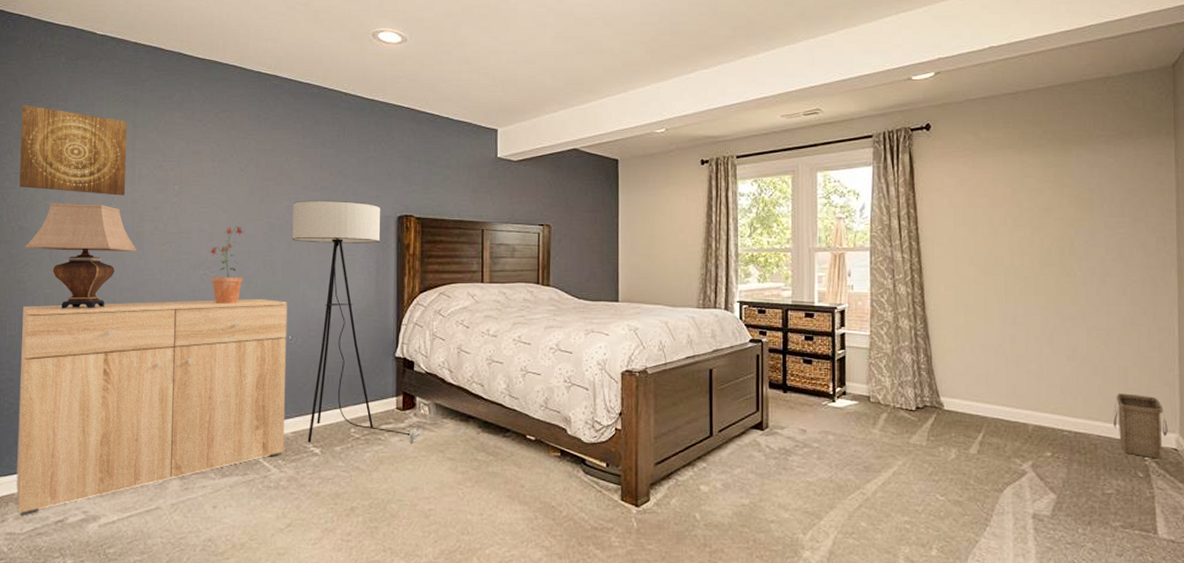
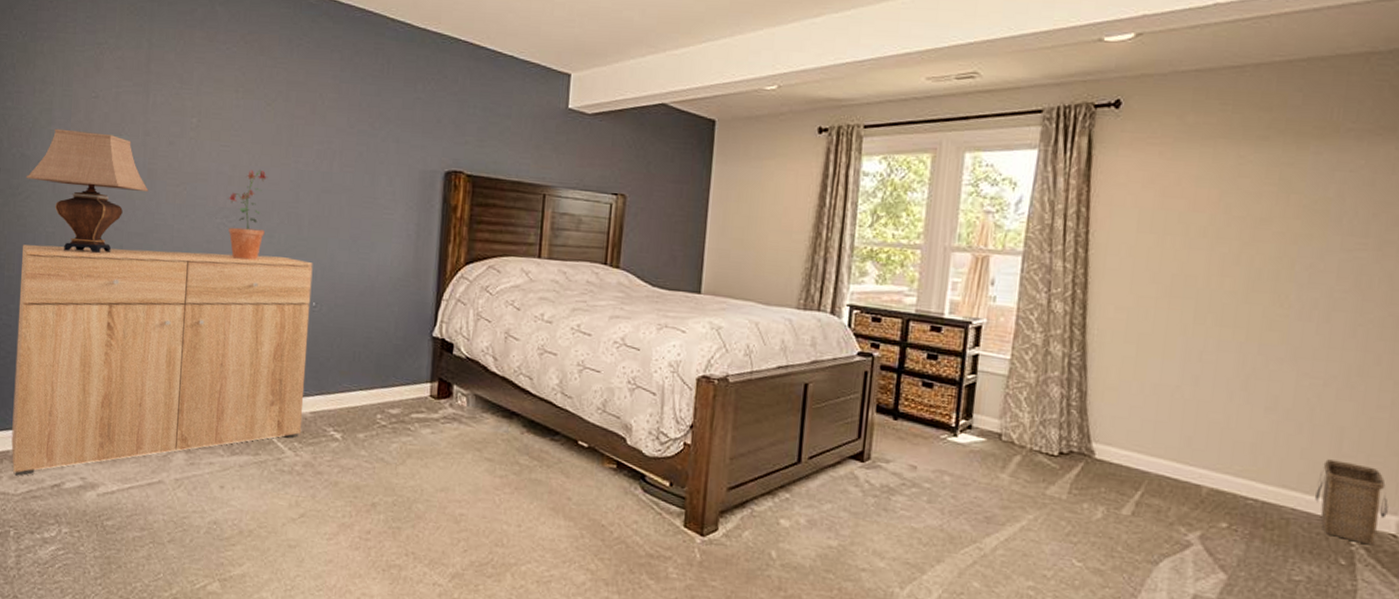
wall art: present [19,104,128,196] -> none [22,12,143,126]
floor lamp: present [292,200,422,444] -> none [322,145,458,439]

